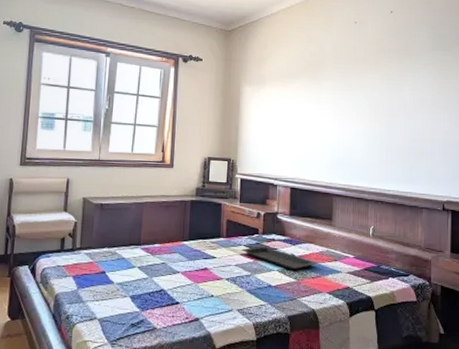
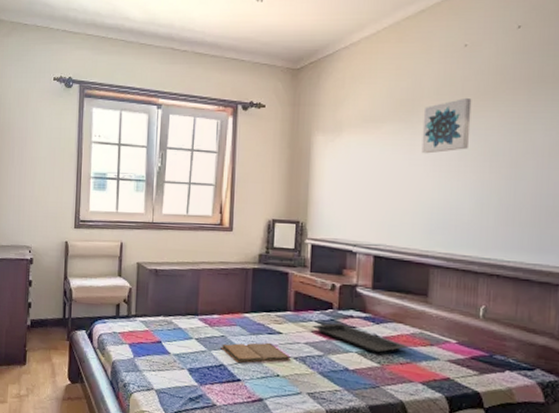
book: none [161,266,223,288] -> present [221,342,291,363]
wall art: none [325,62,361,105] -> present [421,97,472,154]

